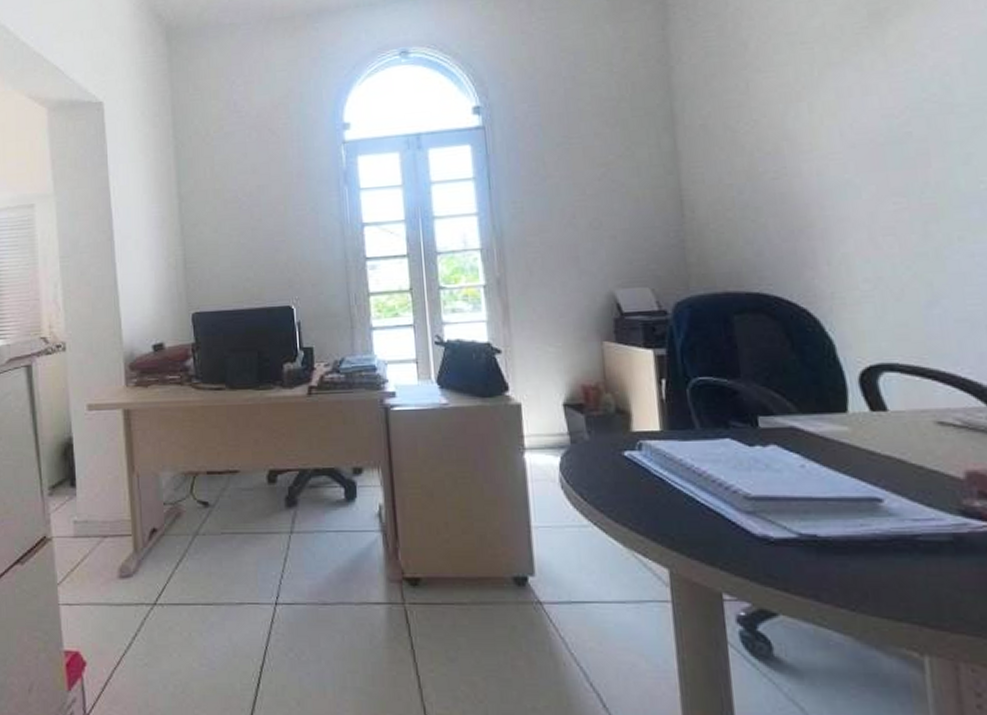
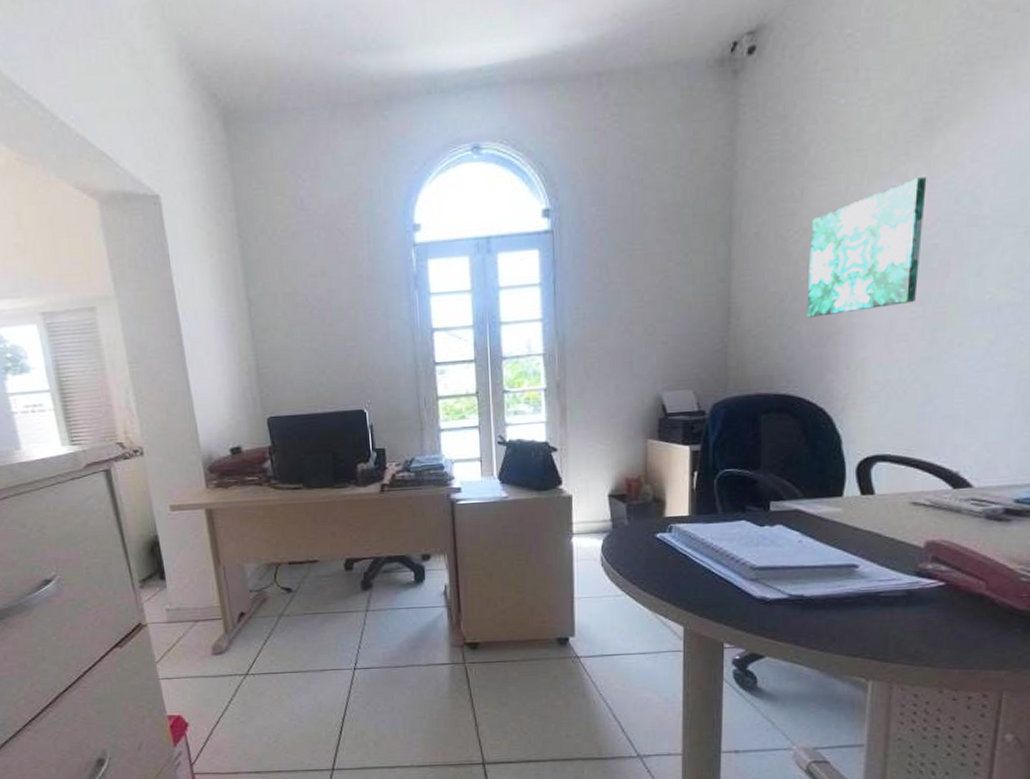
wall art: none [762,66,896,210] -> present [806,177,927,318]

